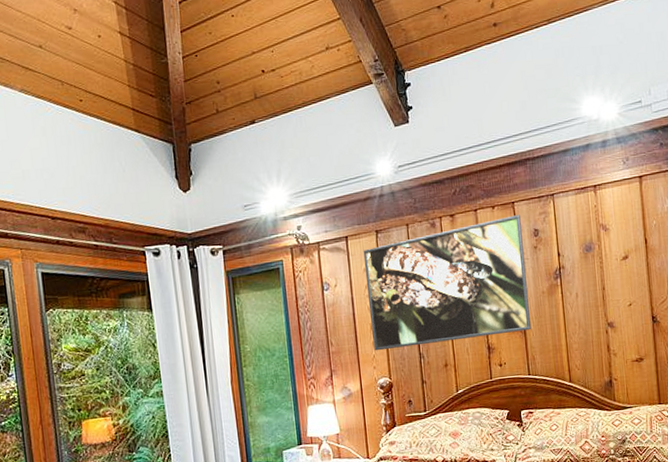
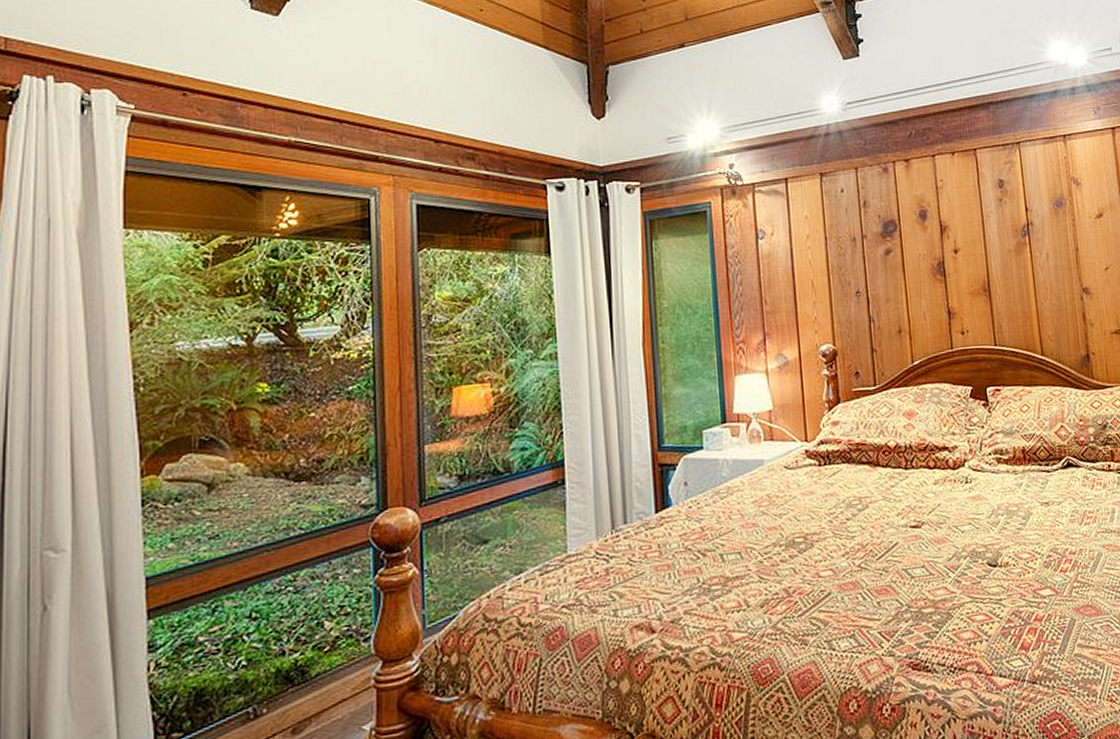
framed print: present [363,215,532,351] -> none [805,163,998,312]

